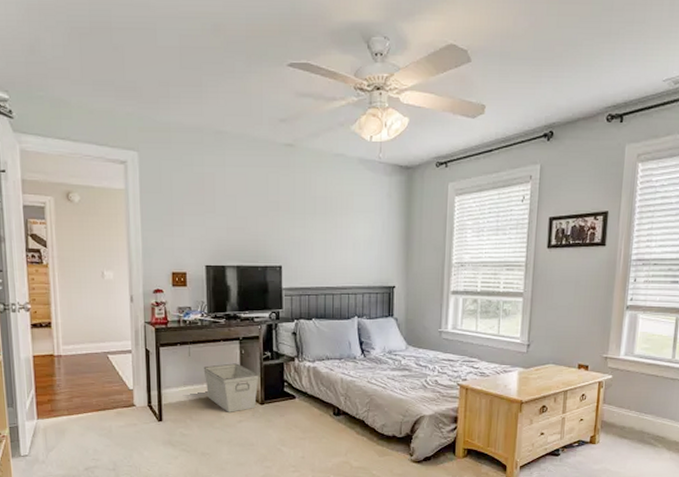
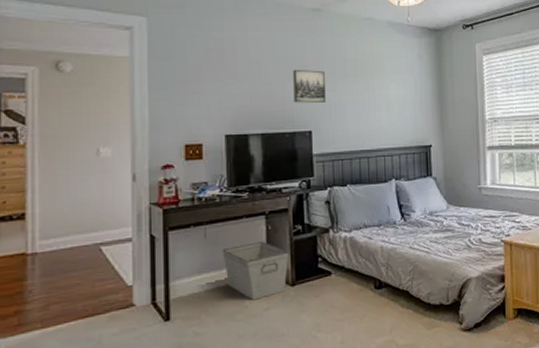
wall art: none [266,206,296,239] -> present [293,70,327,103]

